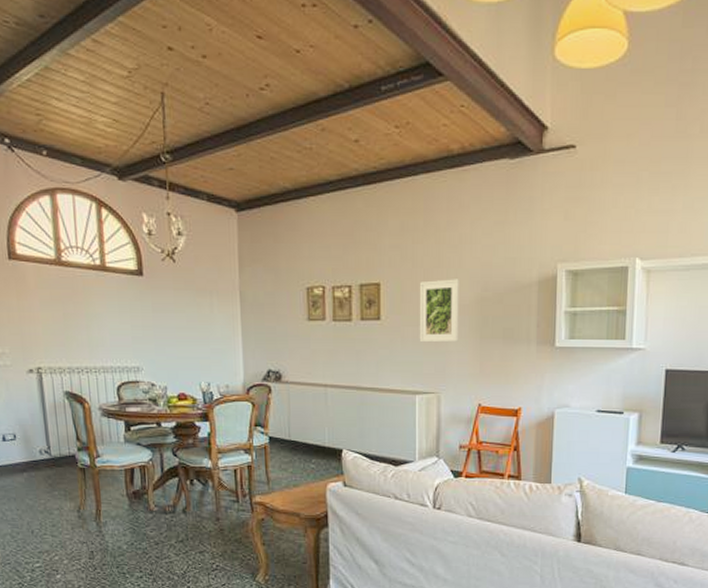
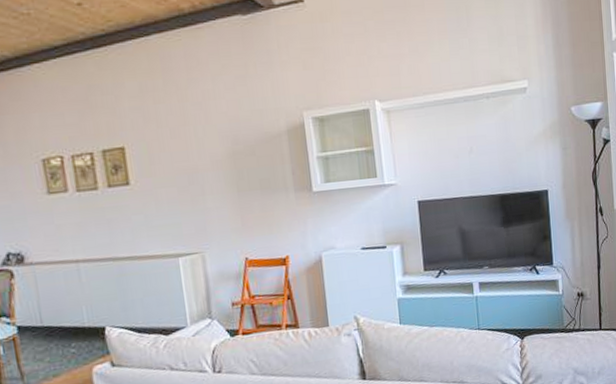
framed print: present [419,279,459,343] -> none [166,135,216,204]

